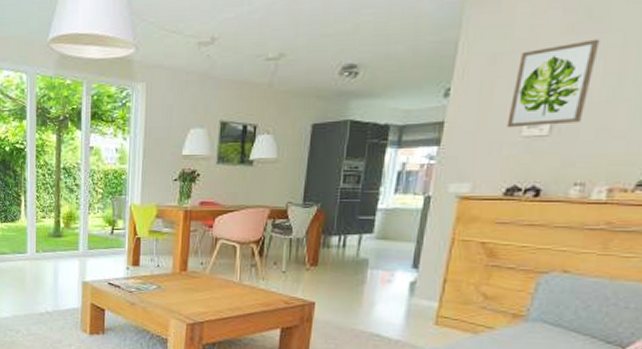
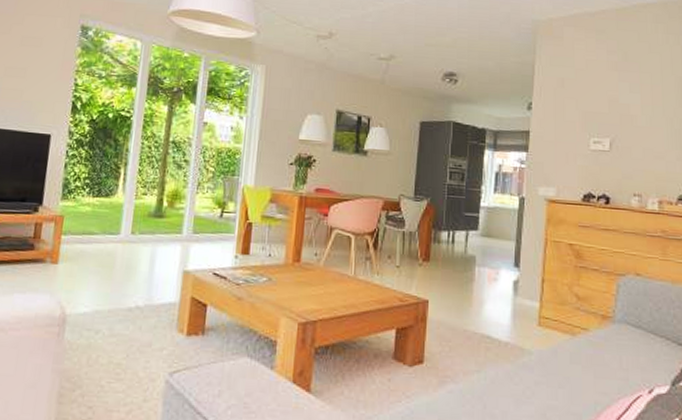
wall art: present [506,39,600,128] -> none [578,76,636,143]

